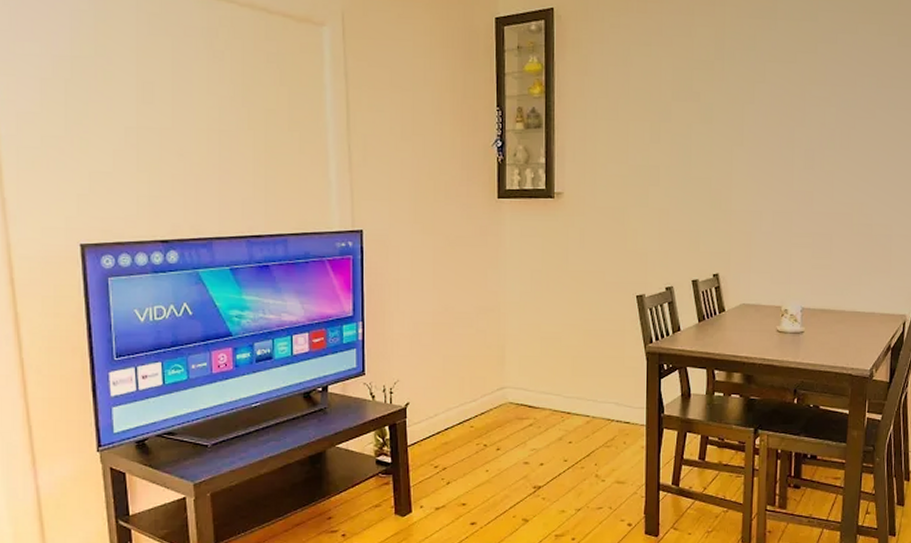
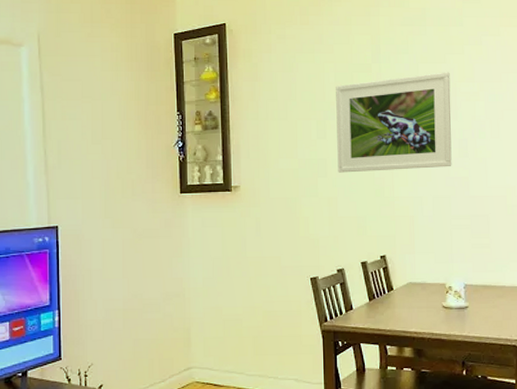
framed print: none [671,73,800,182] -> present [336,72,452,173]

